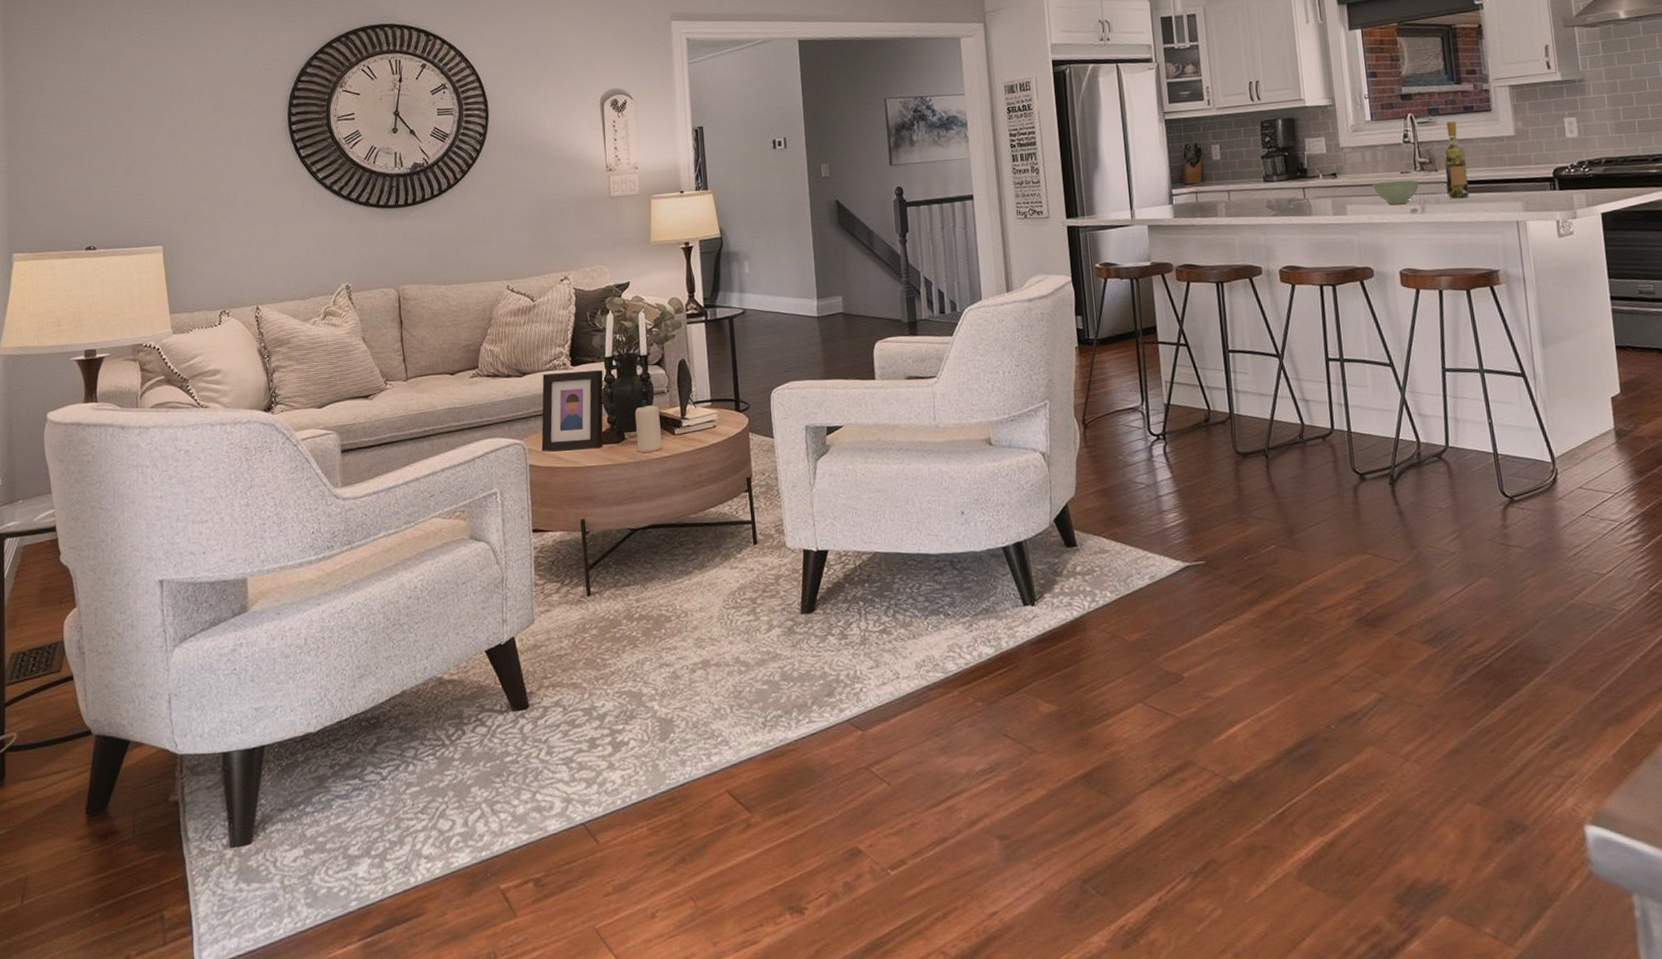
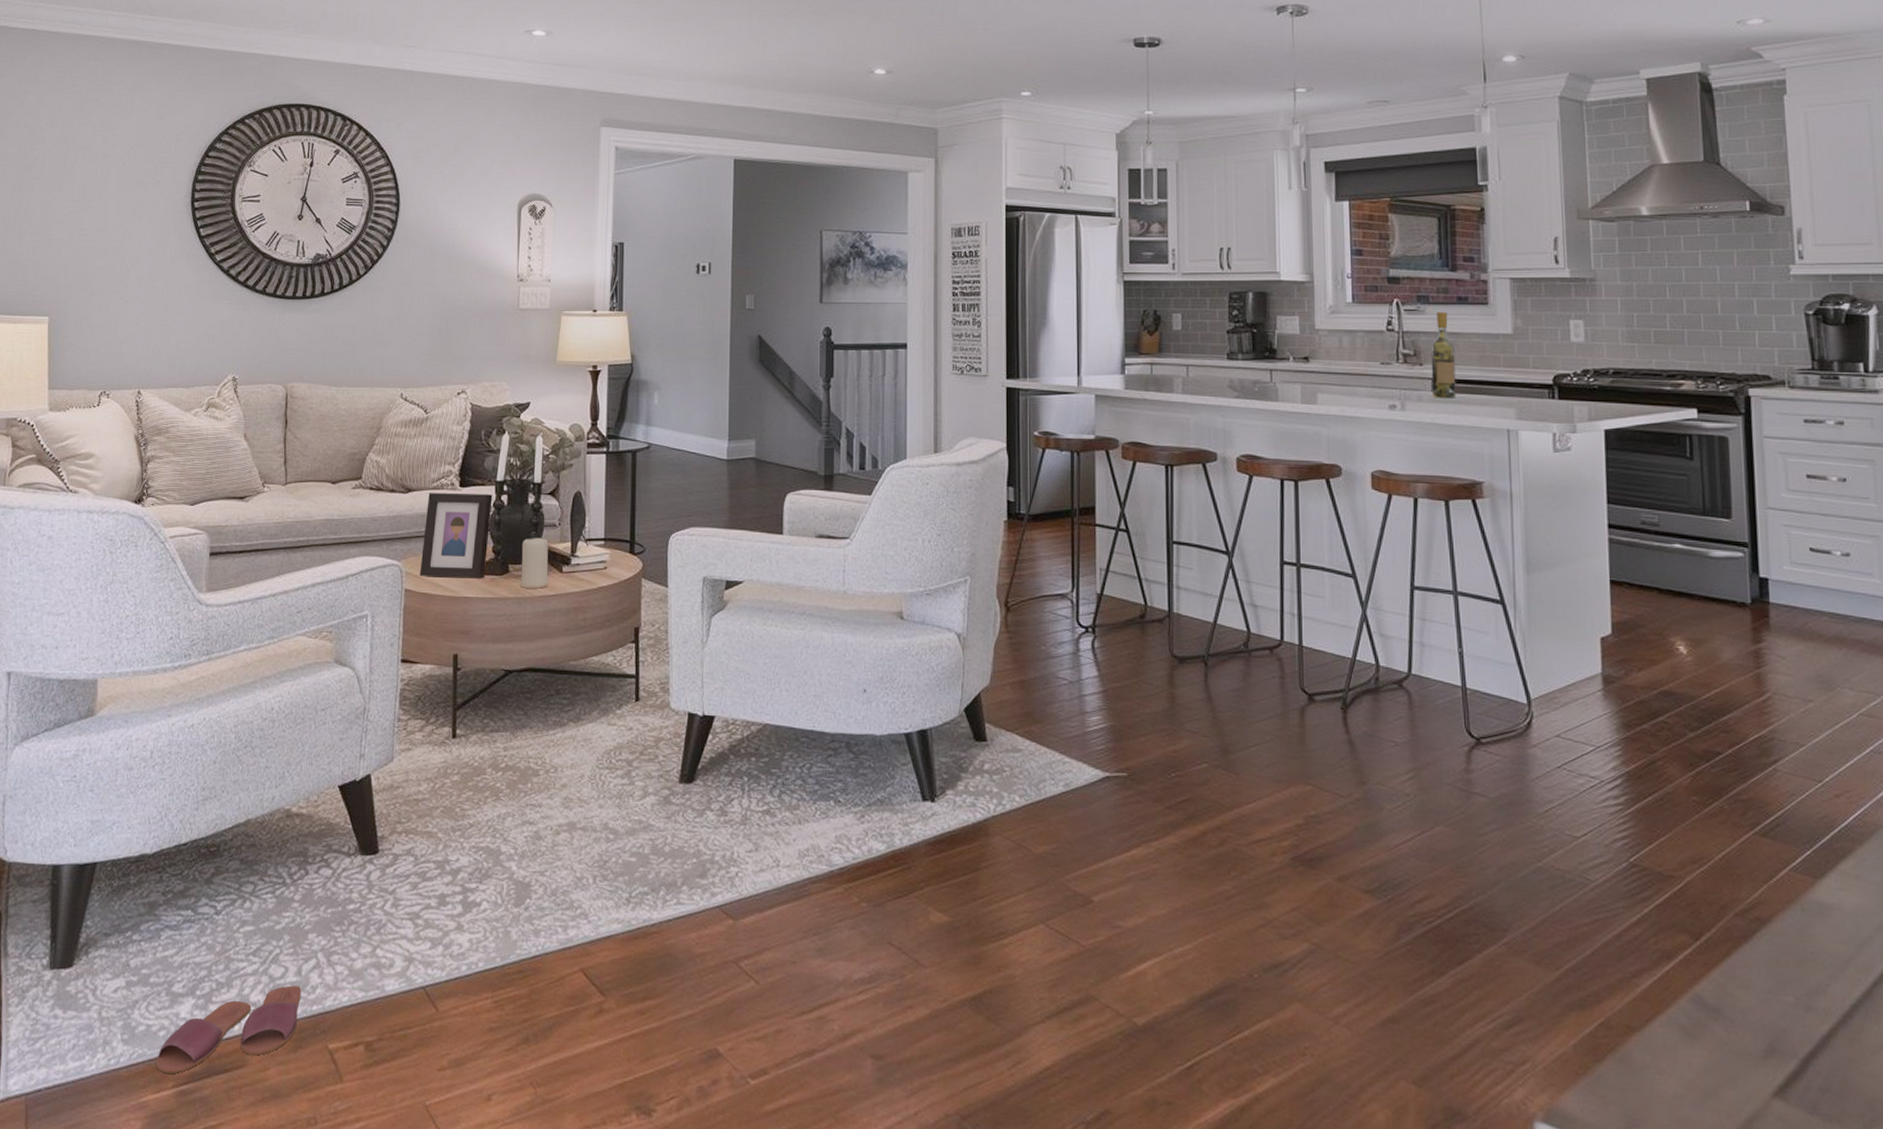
slippers: none [339,836,470,930] -> present [155,985,302,1075]
bowl: present [1372,180,1420,206] -> none [1348,371,1402,400]

